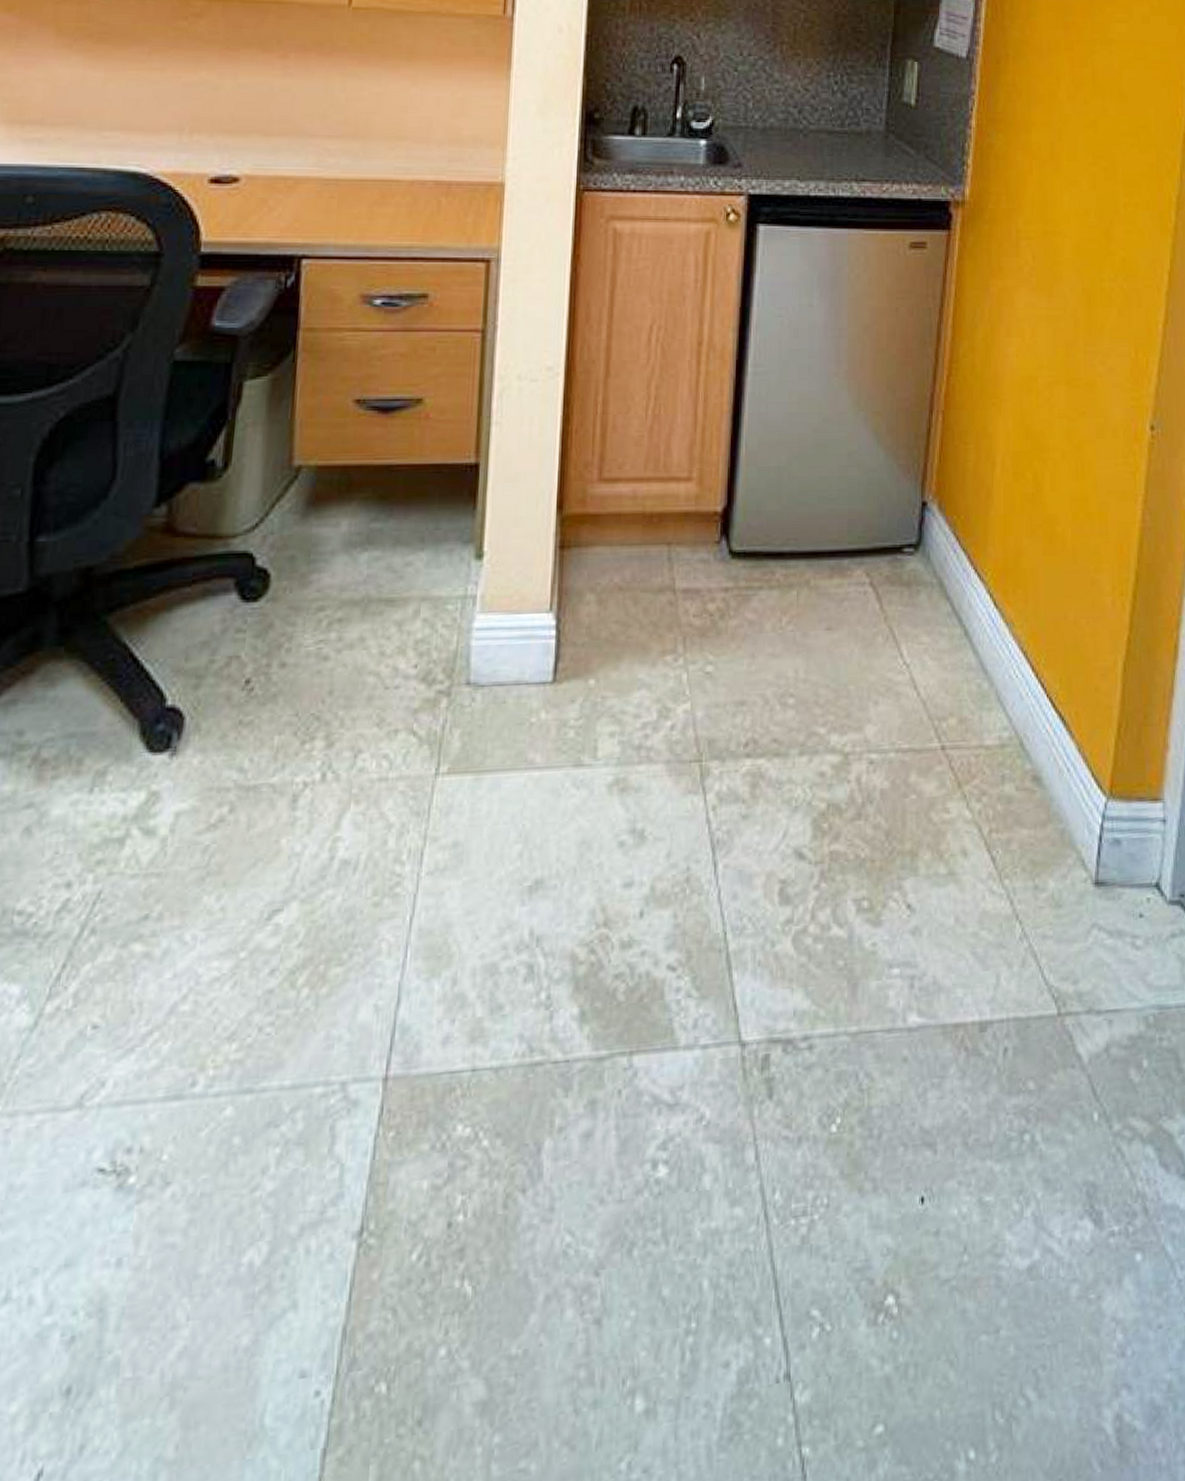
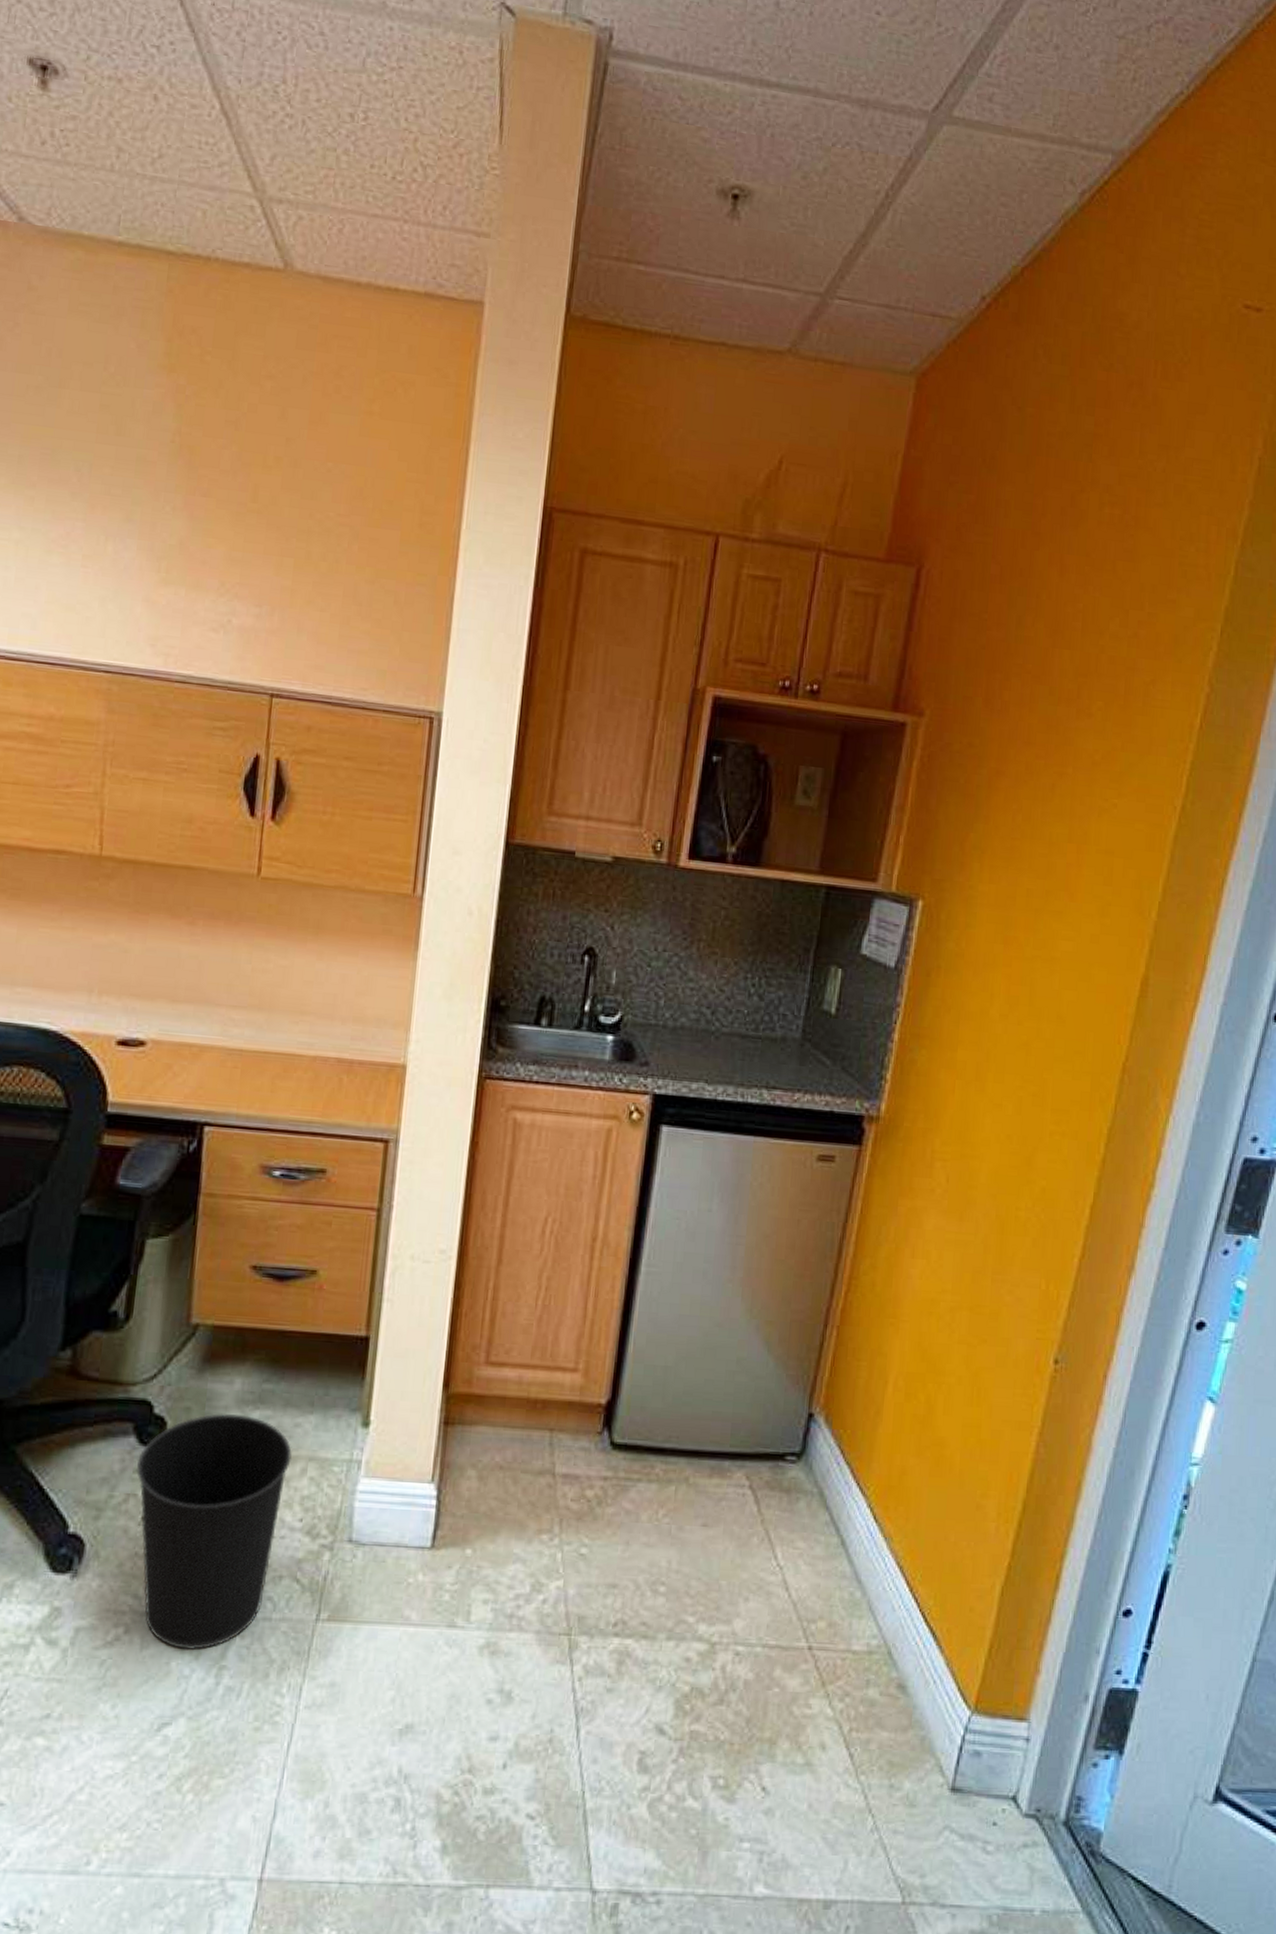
wastebasket: none [238,559,403,824] -> present [136,1414,292,1651]

